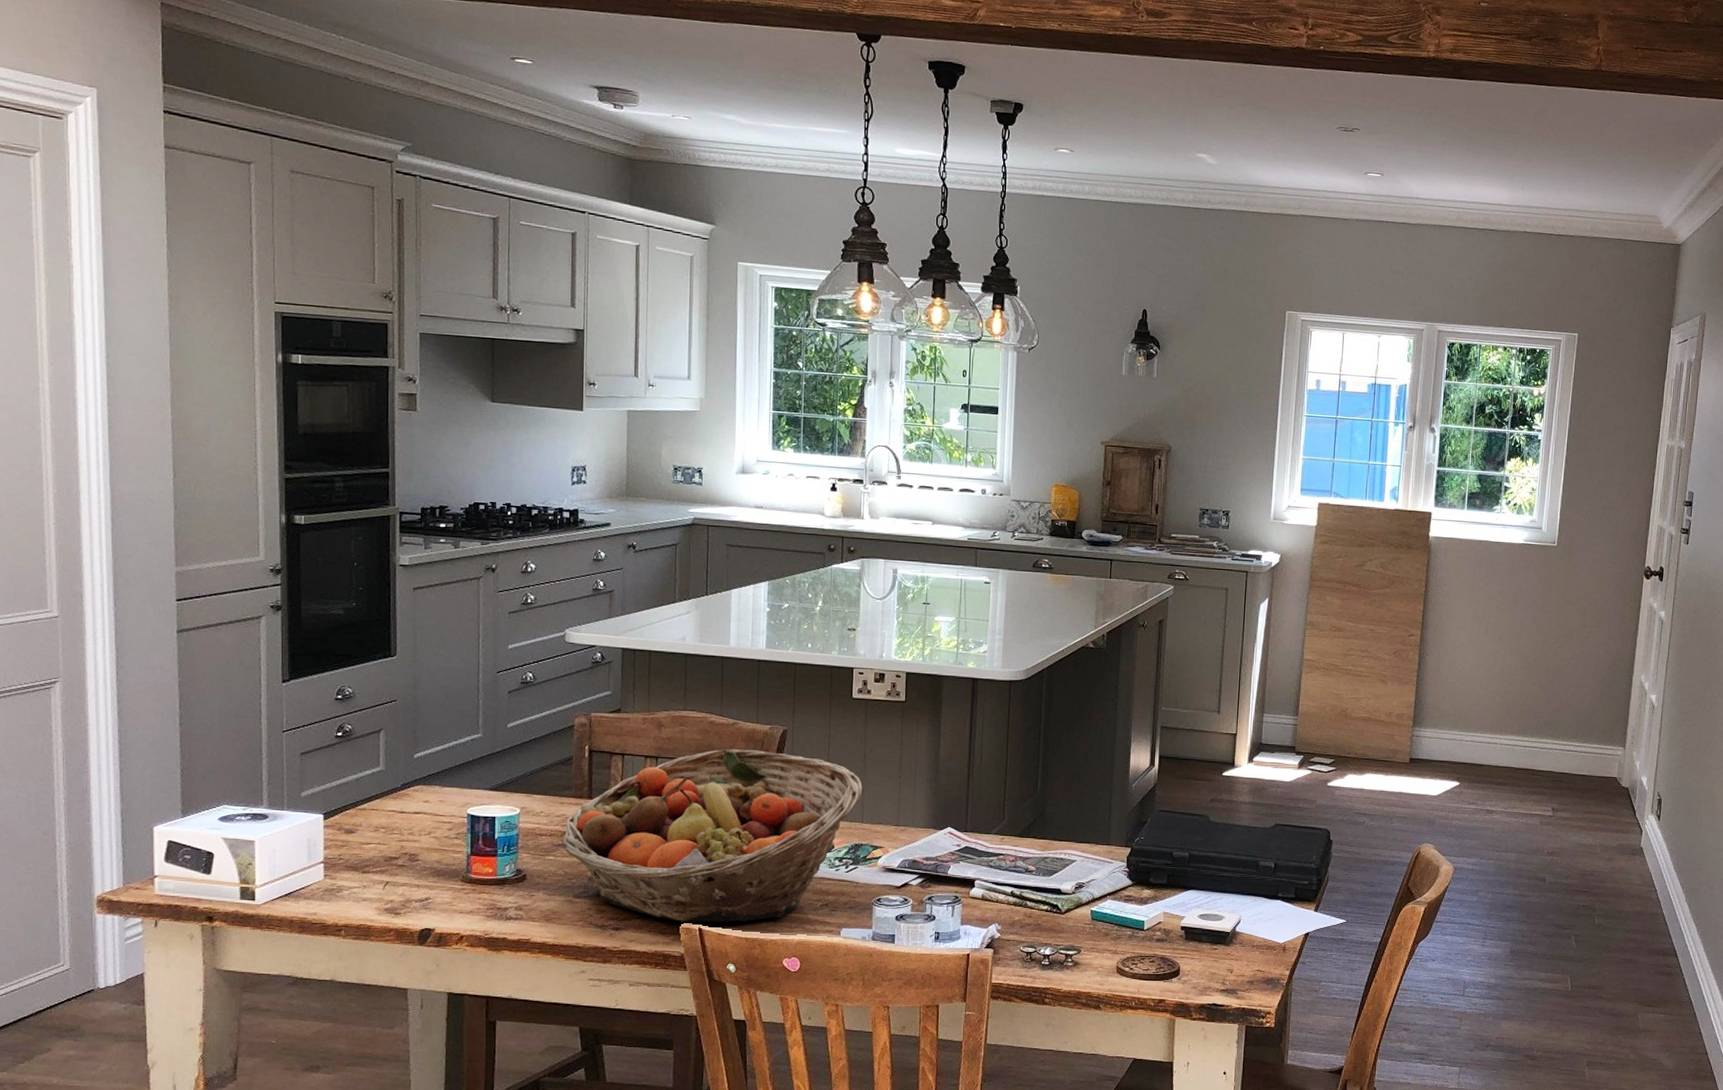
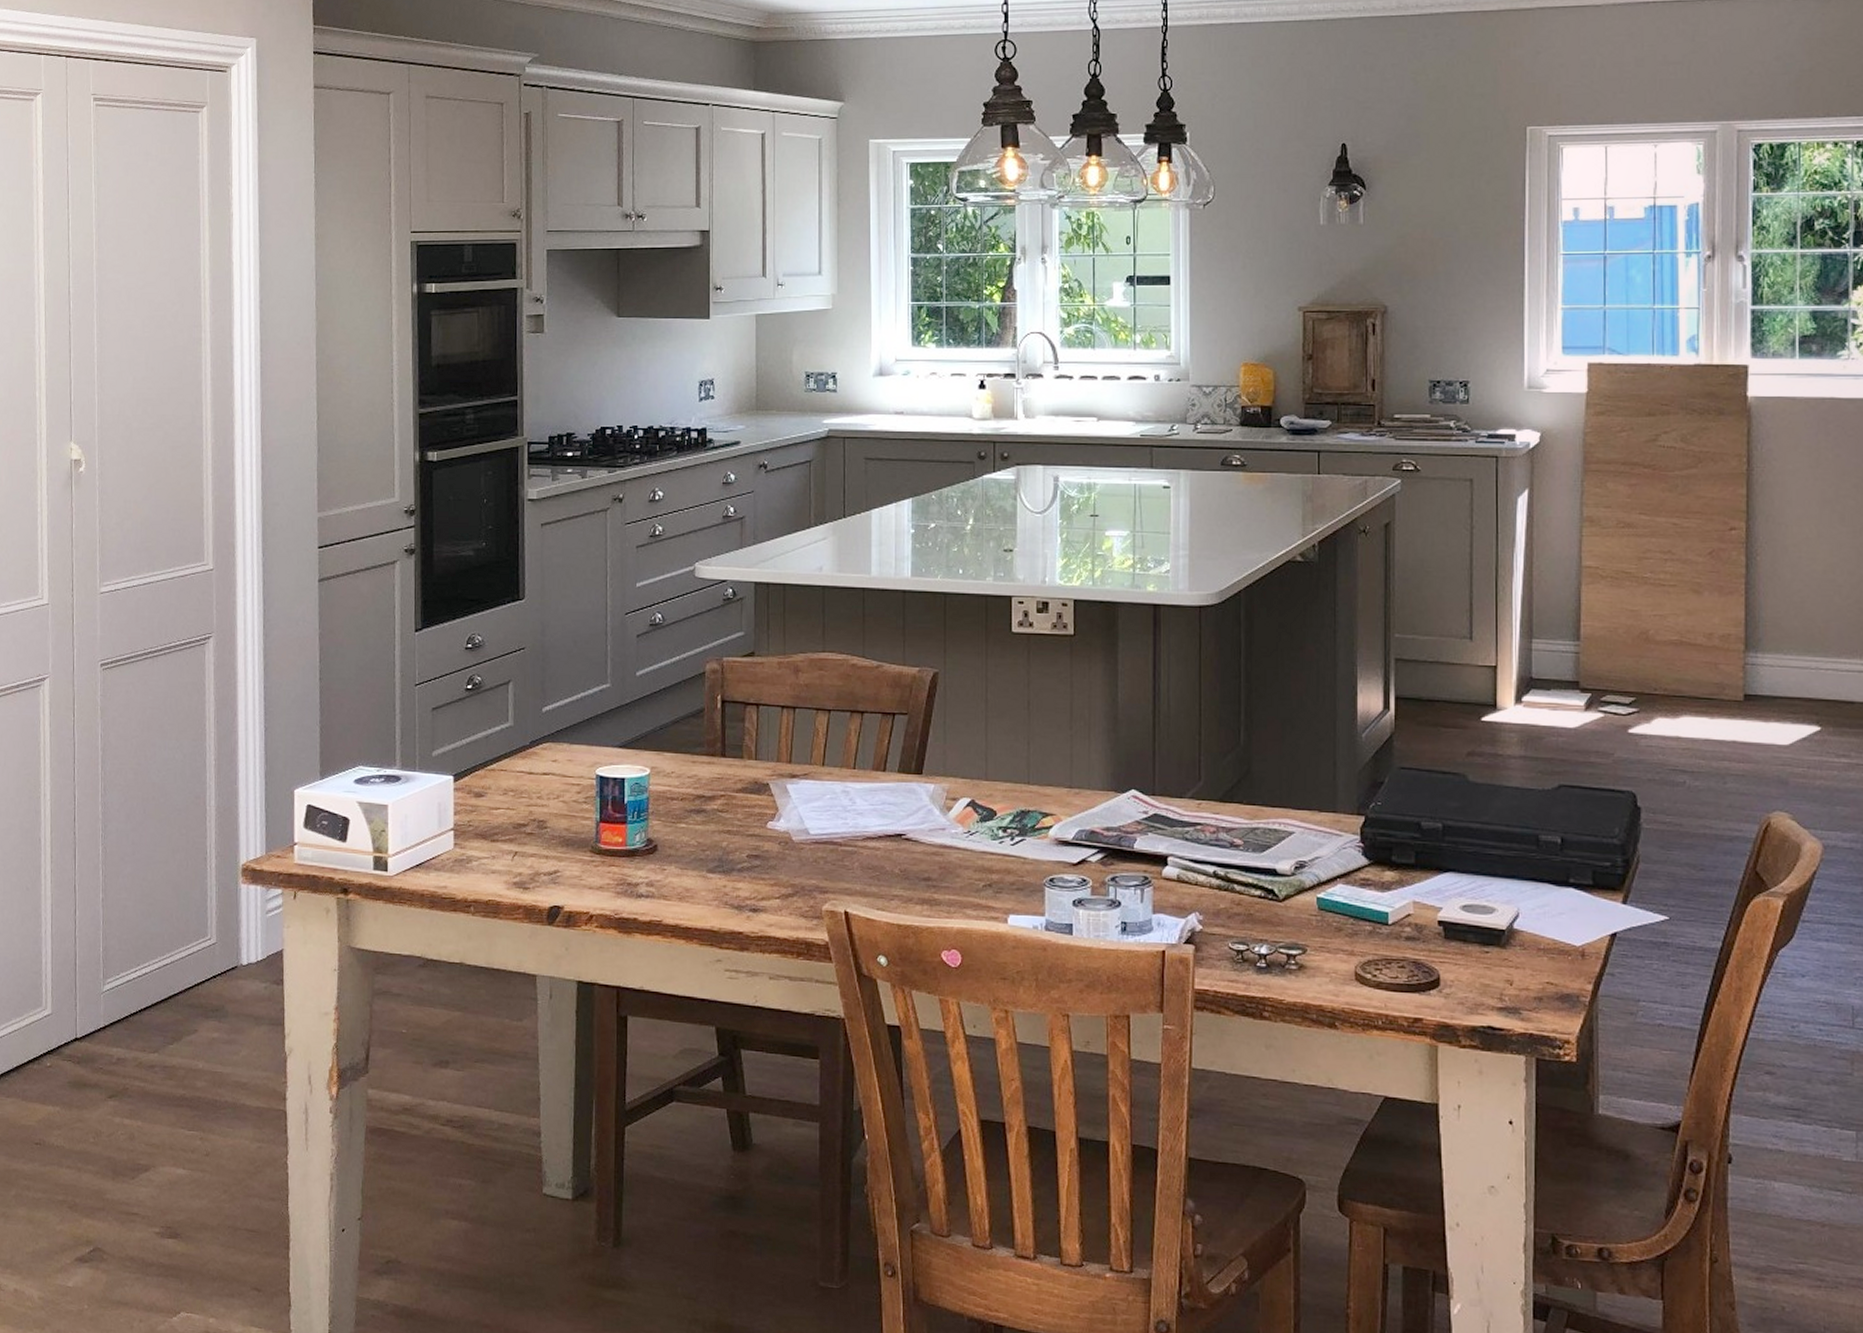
fruit basket: present [562,749,863,923] -> none [694,696,1028,905]

